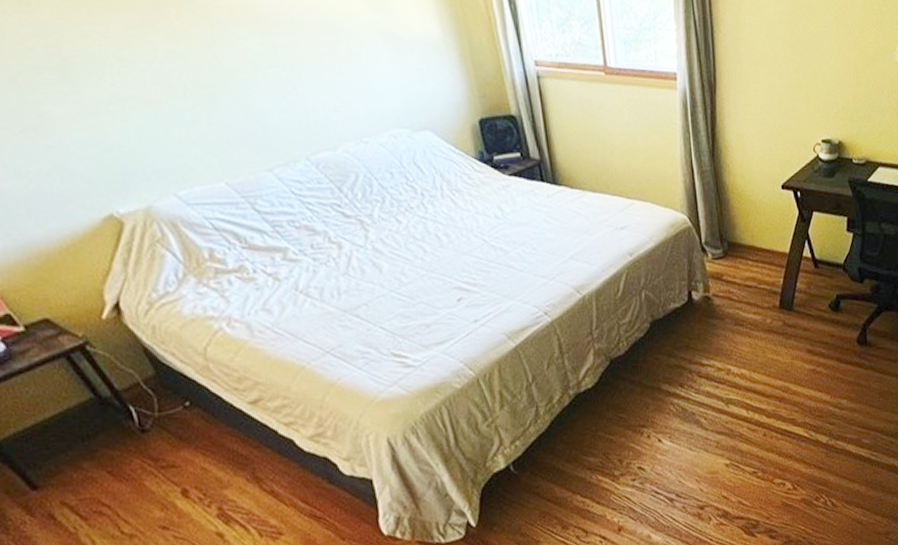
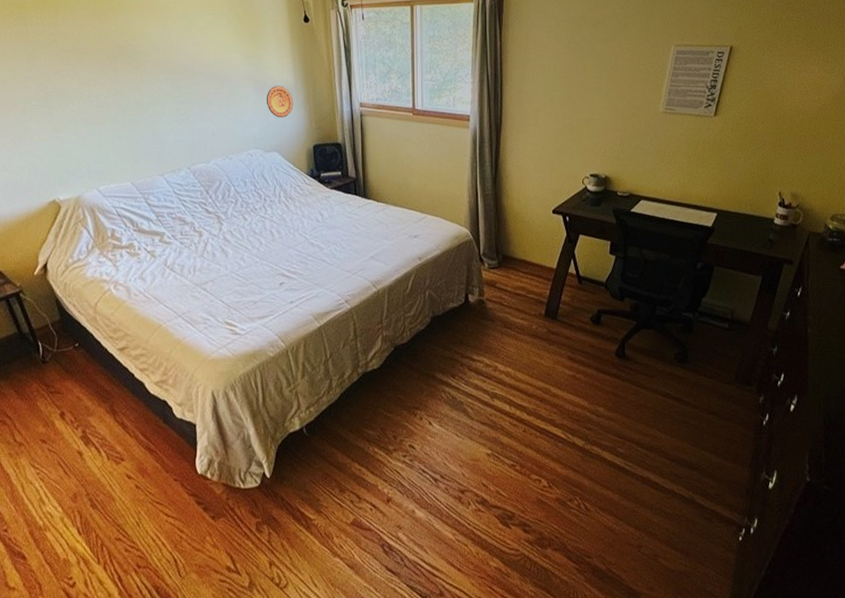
decorative plate: none [404,39,445,85] -> present [266,85,293,118]

